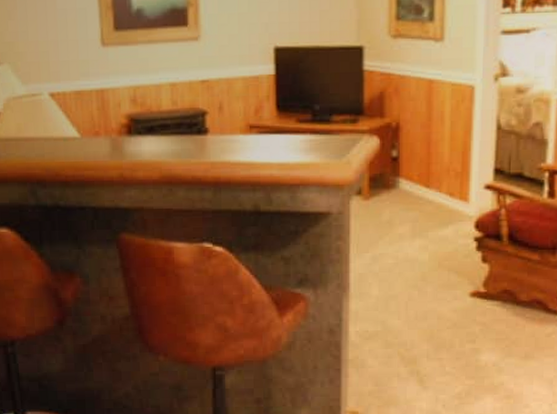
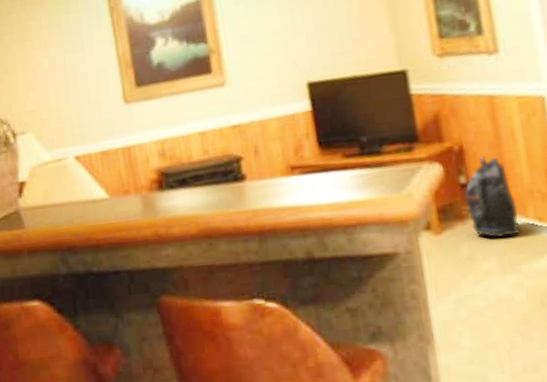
backpack: none [393,135,435,208] -> present [464,156,521,239]

